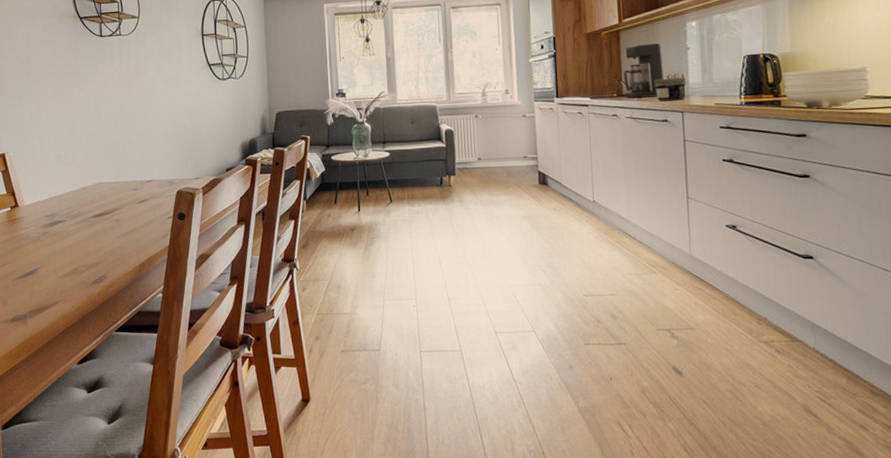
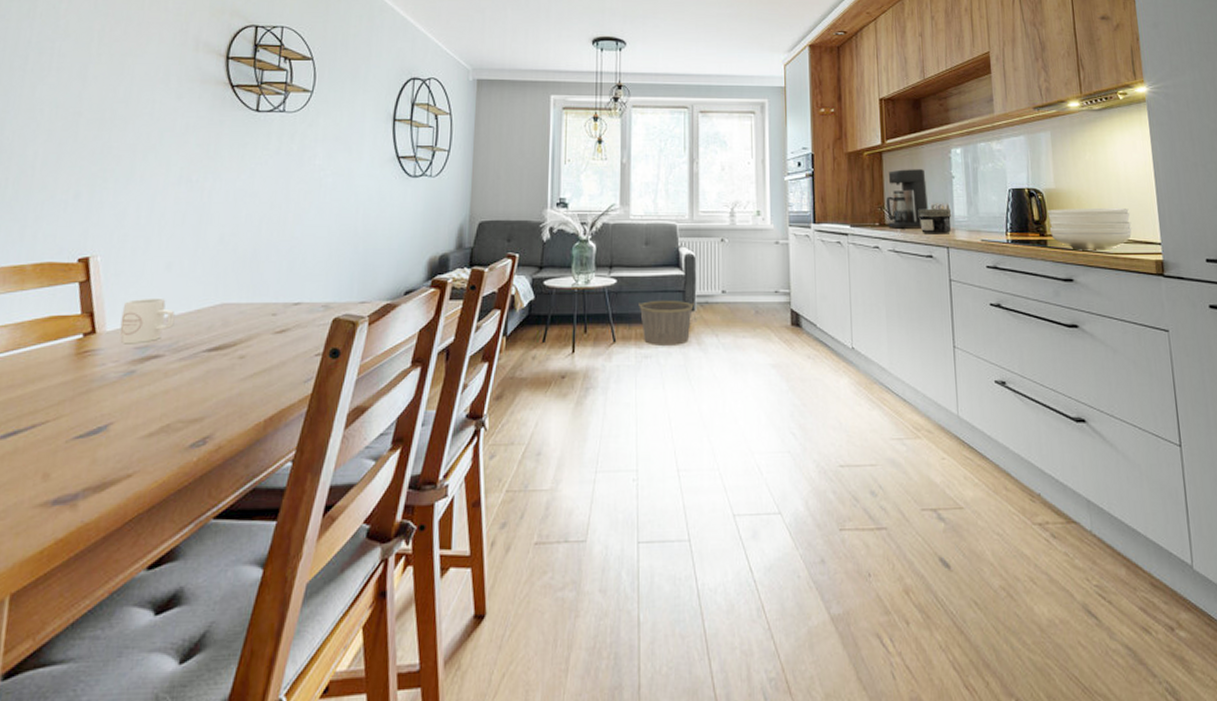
mug: none [32,180,68,214] -> present [120,297,175,344]
basket: none [409,167,455,204] -> present [639,300,694,346]

